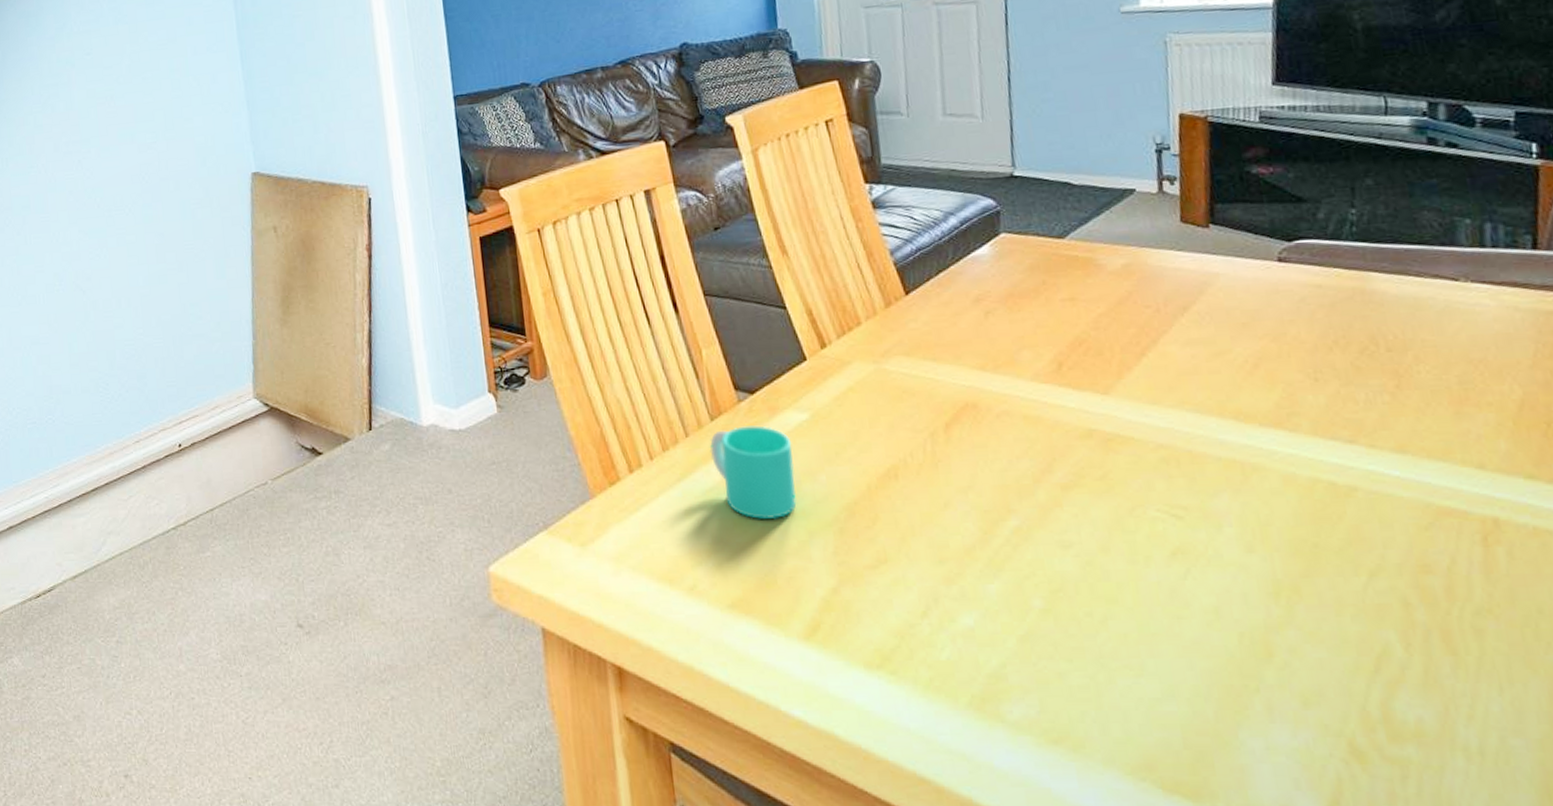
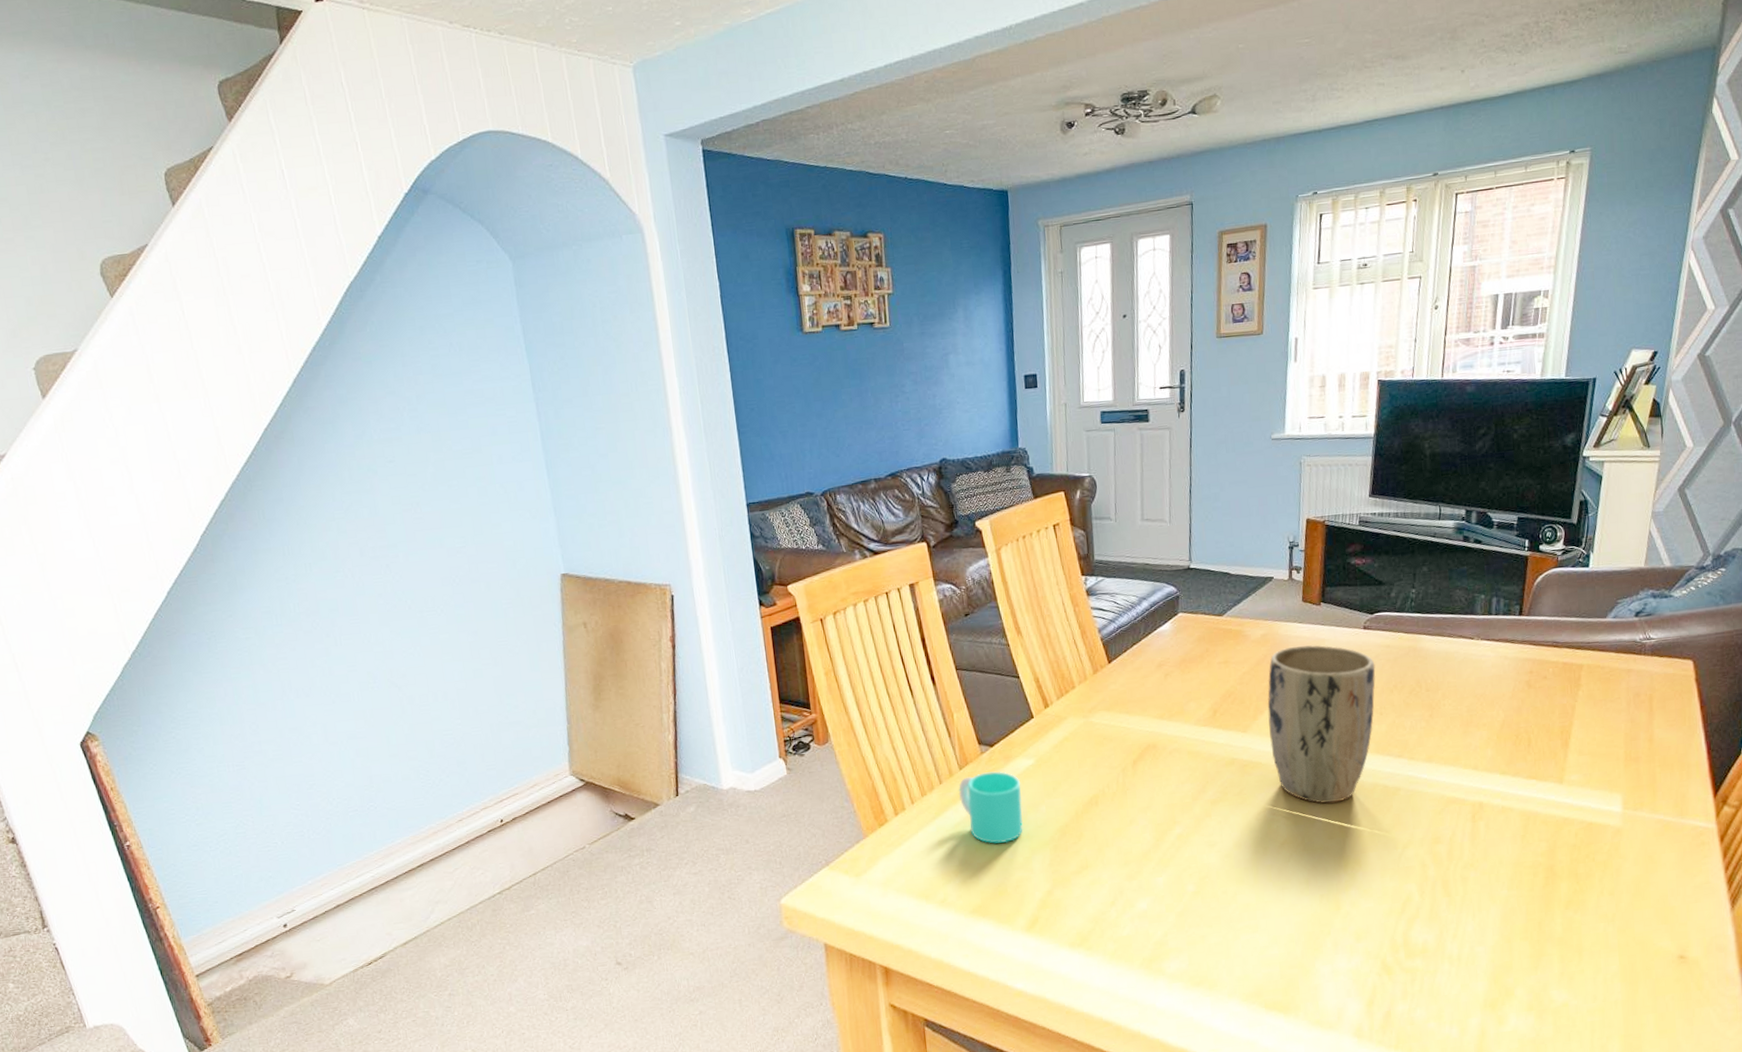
plant pot: none [1136,280,1305,502] -> present [1267,645,1376,804]

